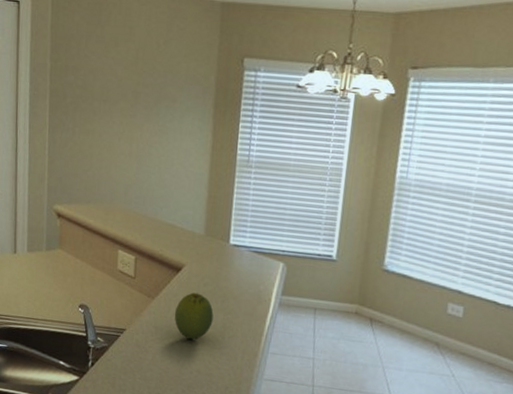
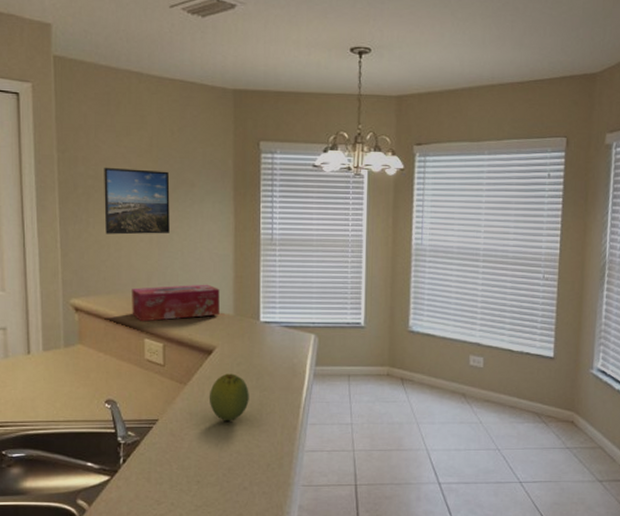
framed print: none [89,77,153,148] -> present [104,167,170,235]
tissue box: none [108,199,193,234] -> present [132,284,220,322]

